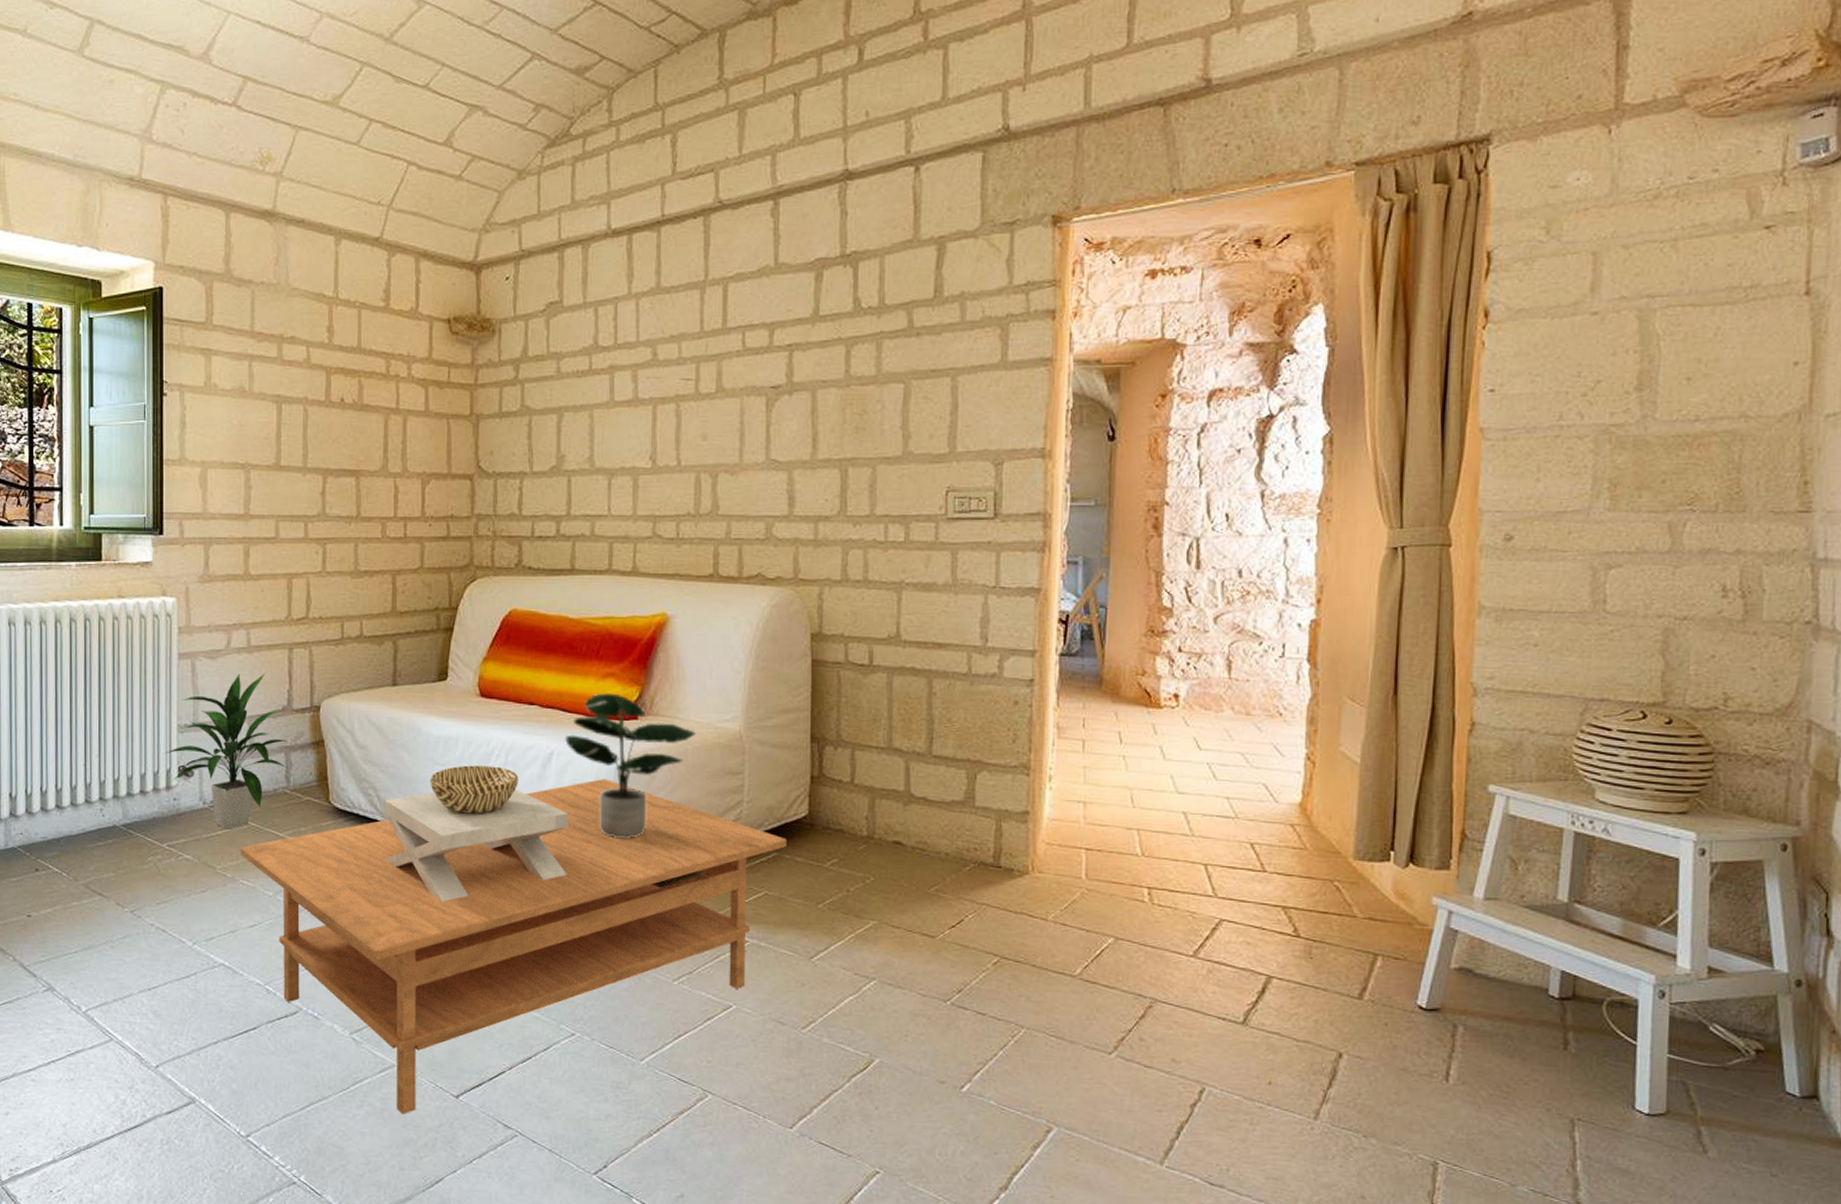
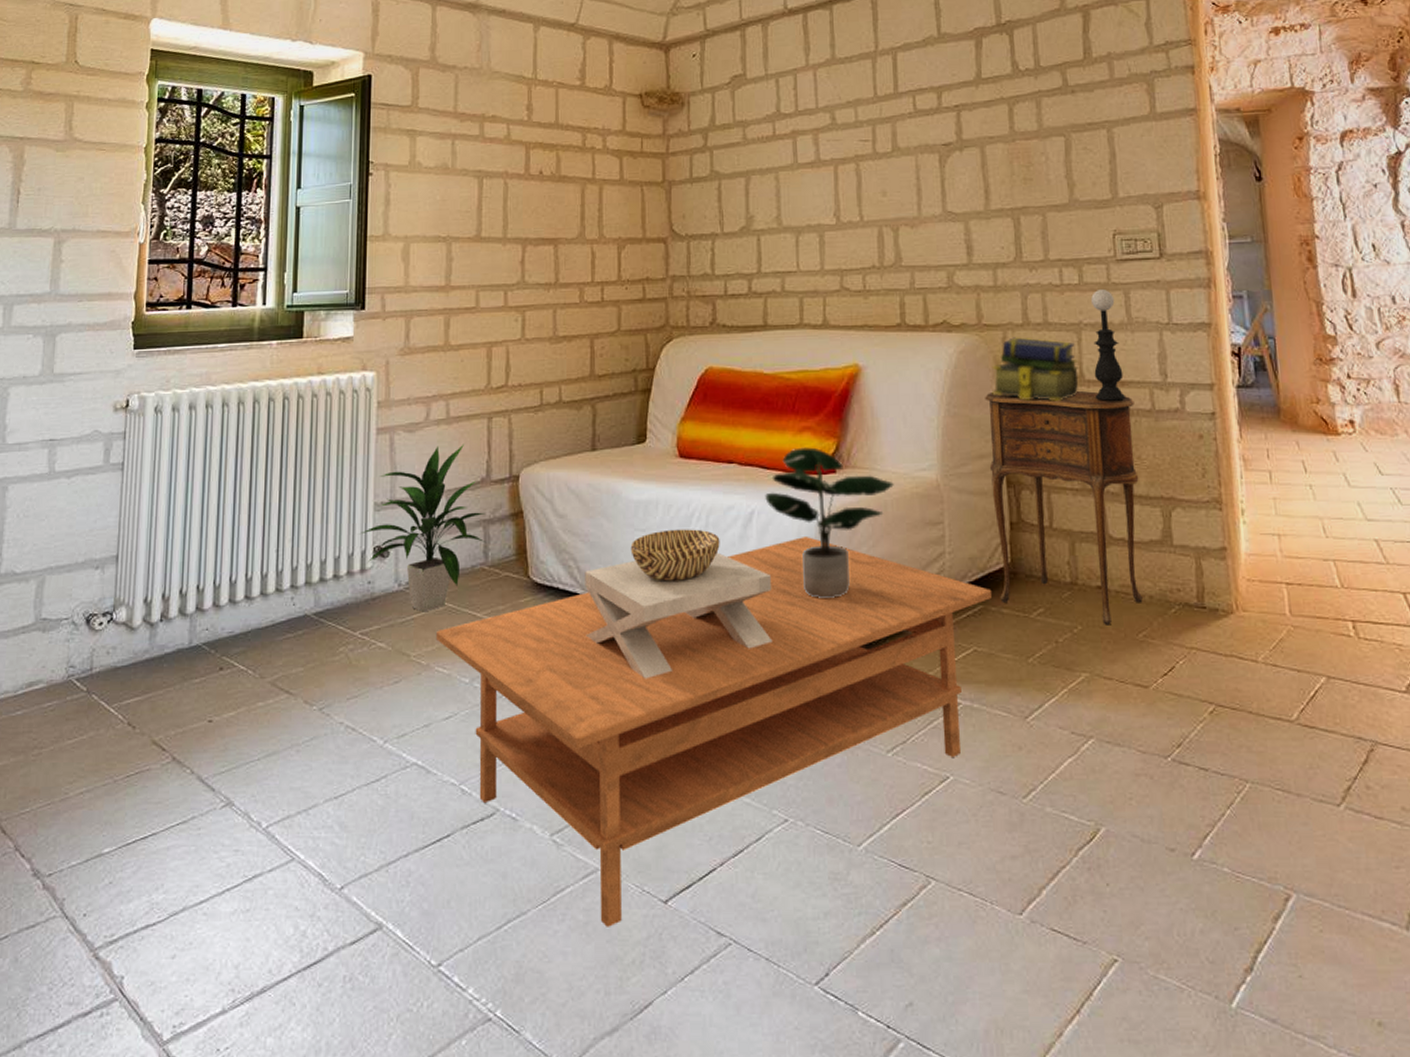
side table: none [794,648,950,878] -> present [985,390,1143,625]
stack of books: none [803,593,897,660] -> present [992,337,1079,401]
table lamp: none [909,547,943,664] -> present [1091,288,1127,402]

